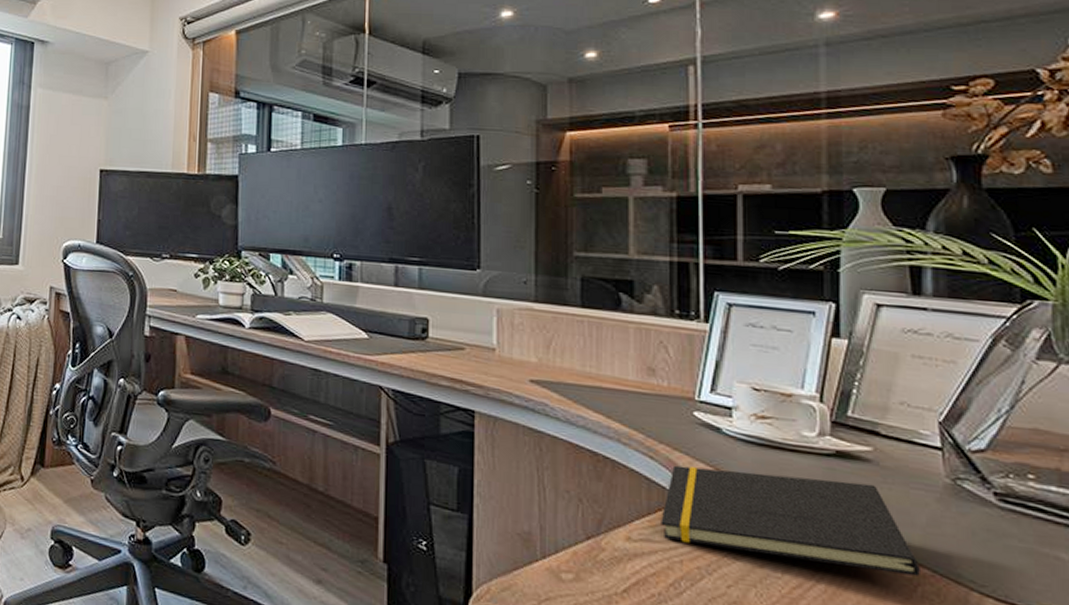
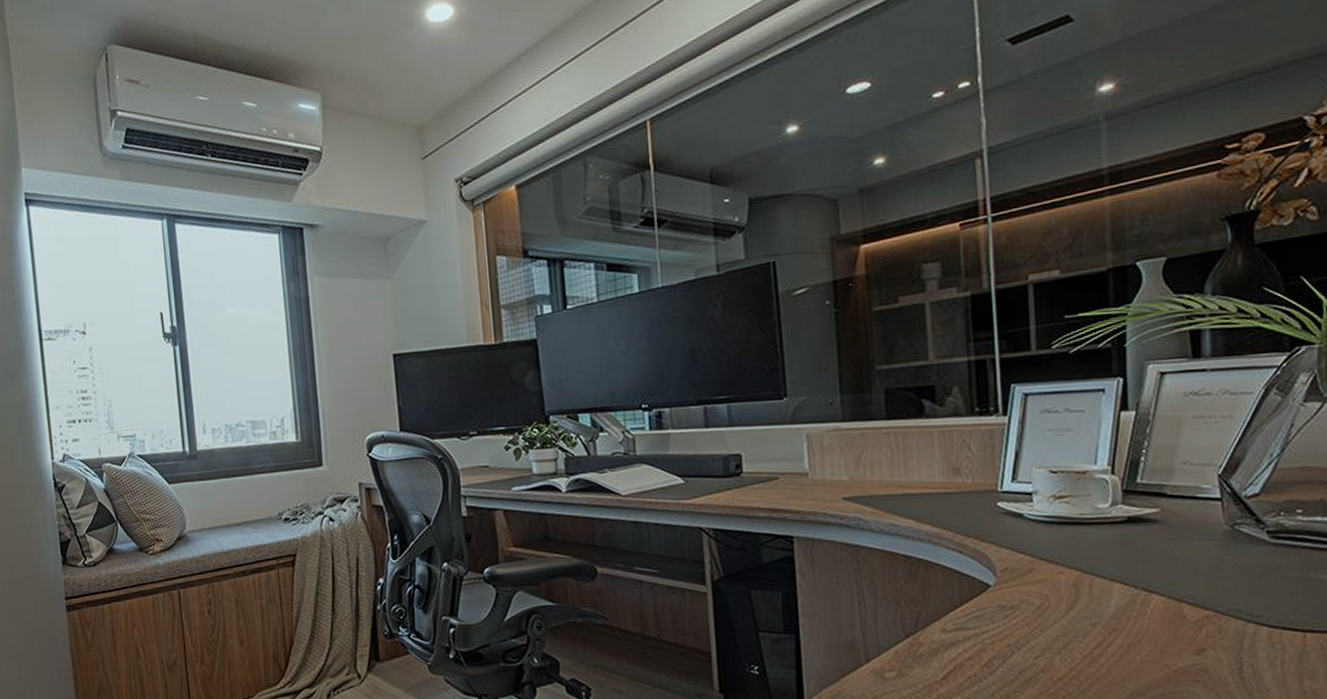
notepad: present [661,465,920,576] -> none [972,542,1204,625]

